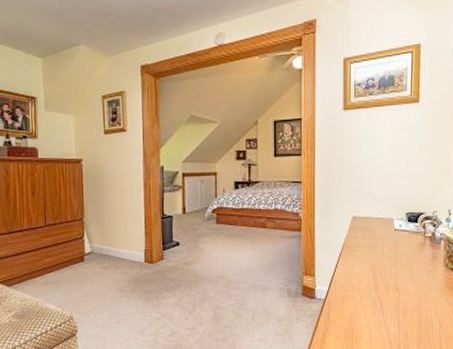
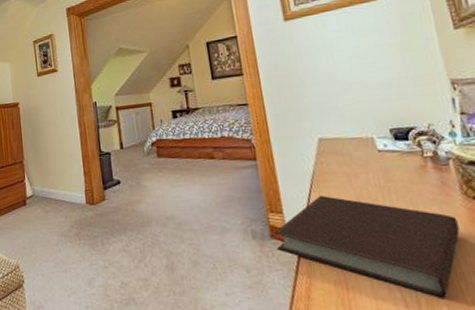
notebook: none [306,262,437,342] -> present [274,195,460,299]

